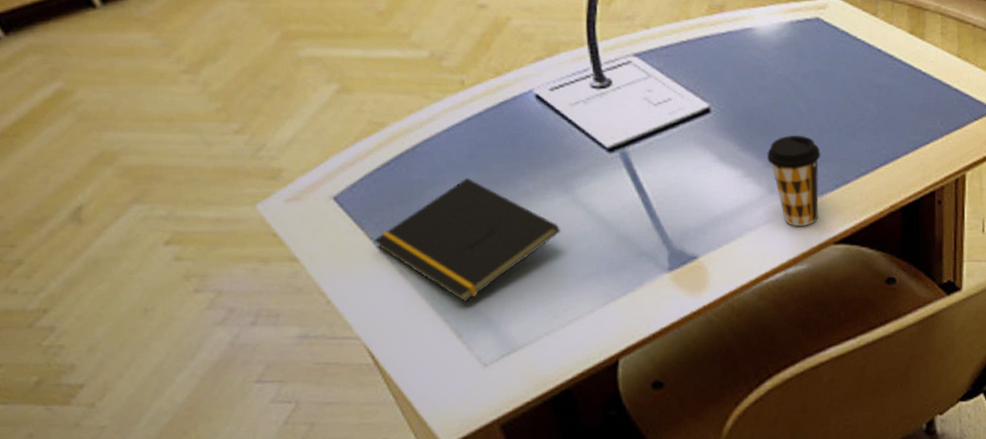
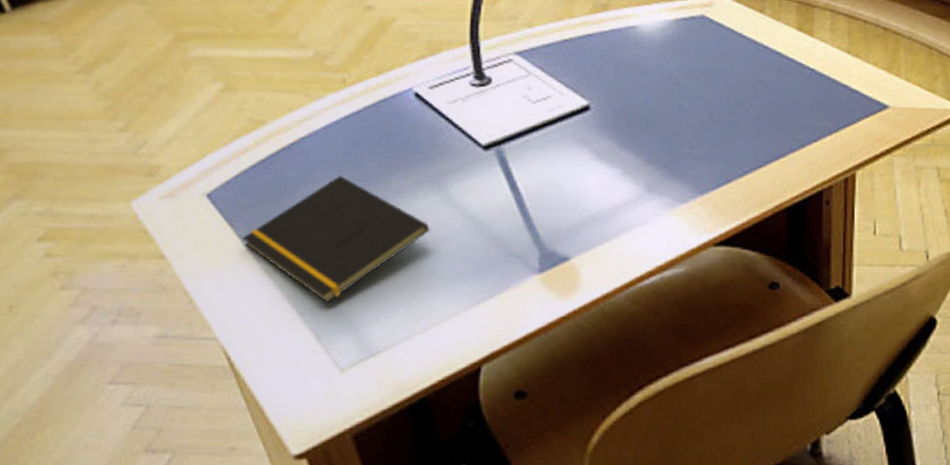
coffee cup: present [767,135,821,226] -> none [646,132,703,227]

